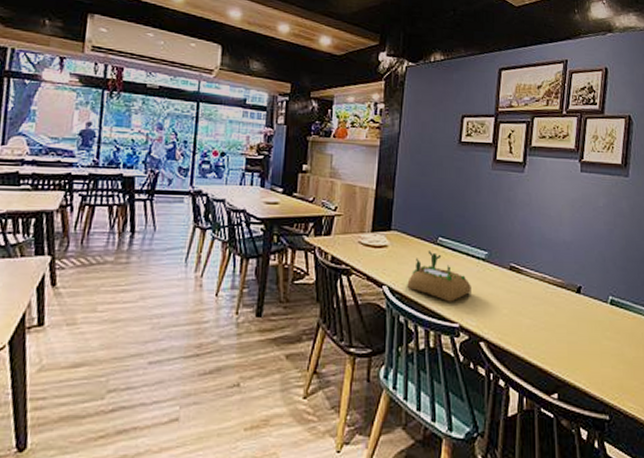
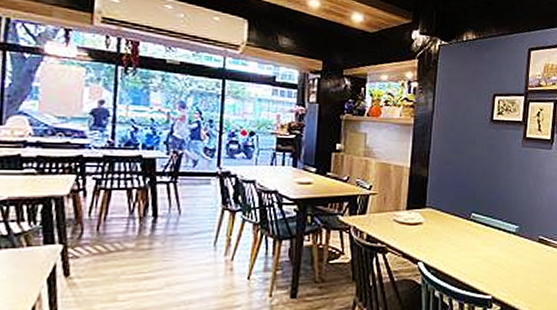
succulent planter: present [407,251,471,302] -> none [442,226,503,275]

